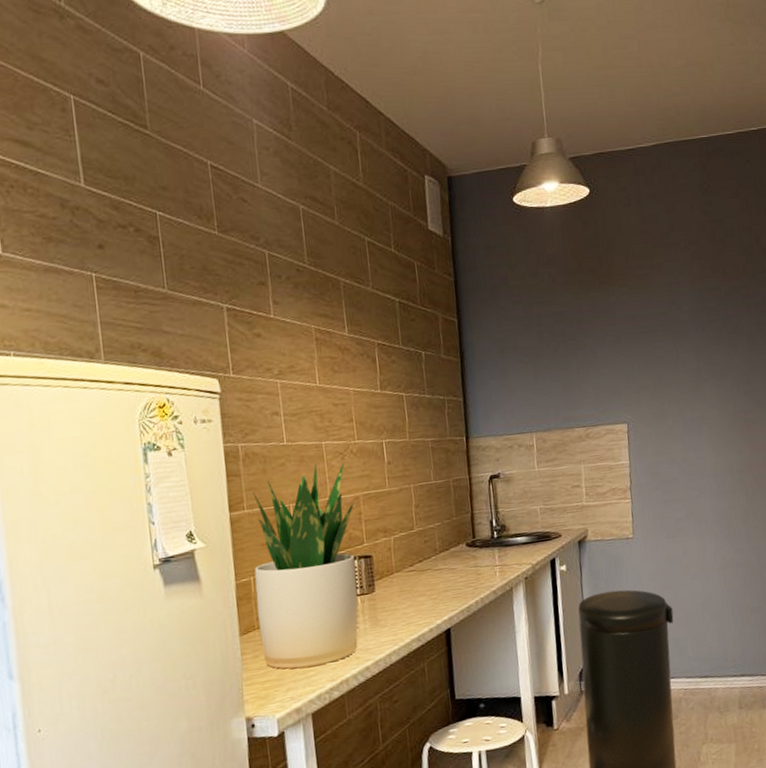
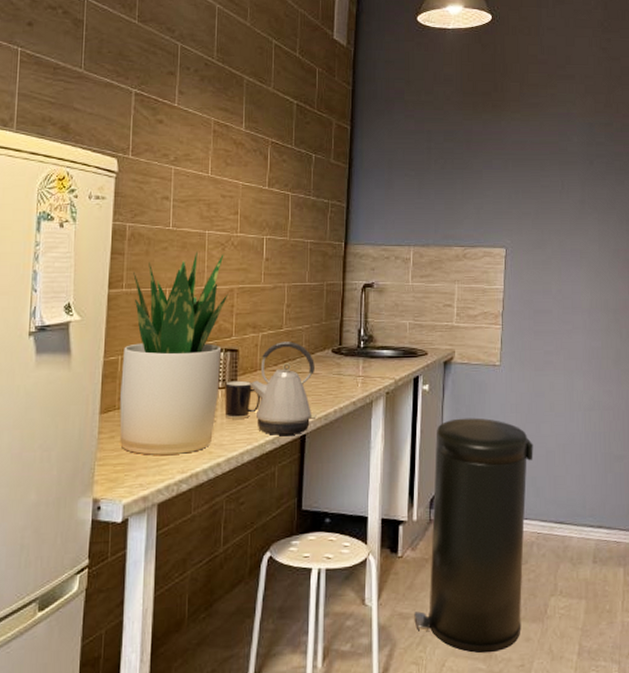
mug: none [363,584,401,624] -> present [224,380,261,420]
kettle: none [387,541,459,634] -> present [249,341,317,435]

